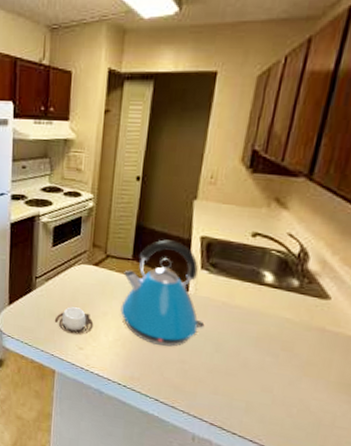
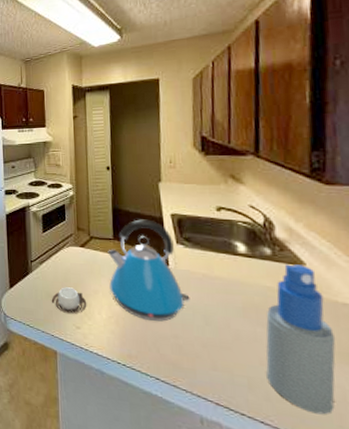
spray bottle: none [265,297,340,436] -> present [266,264,336,415]

